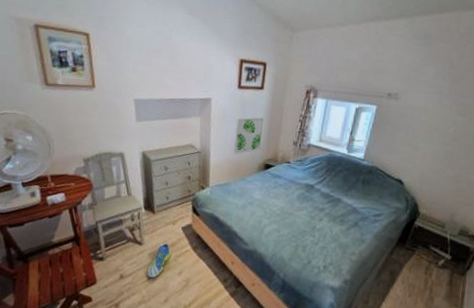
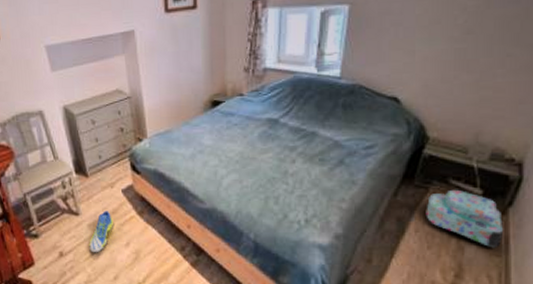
wall art: present [234,117,264,154] -> none [168,44,204,94]
backpack: none [410,253,462,299] -> present [426,189,504,247]

